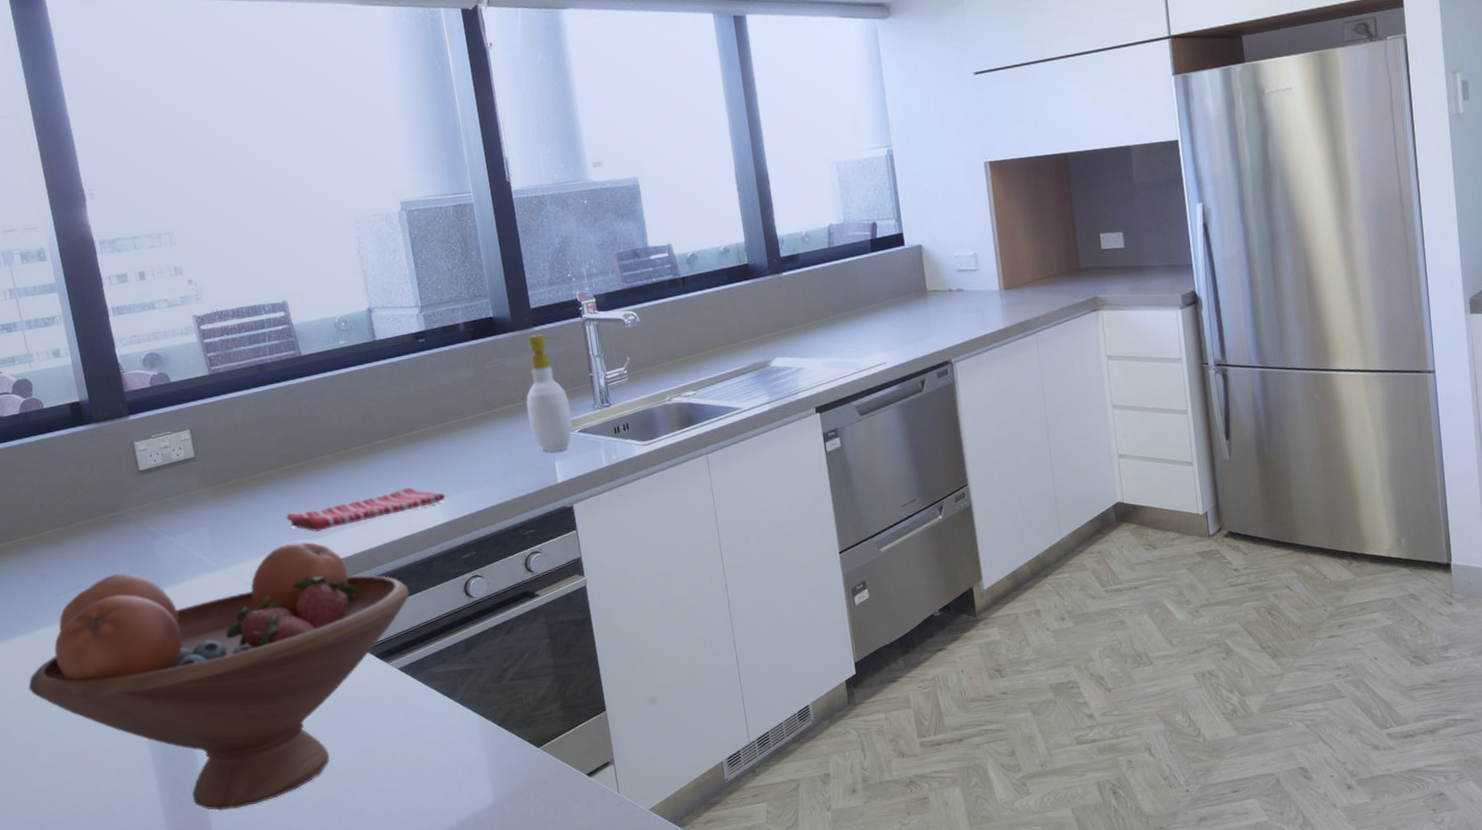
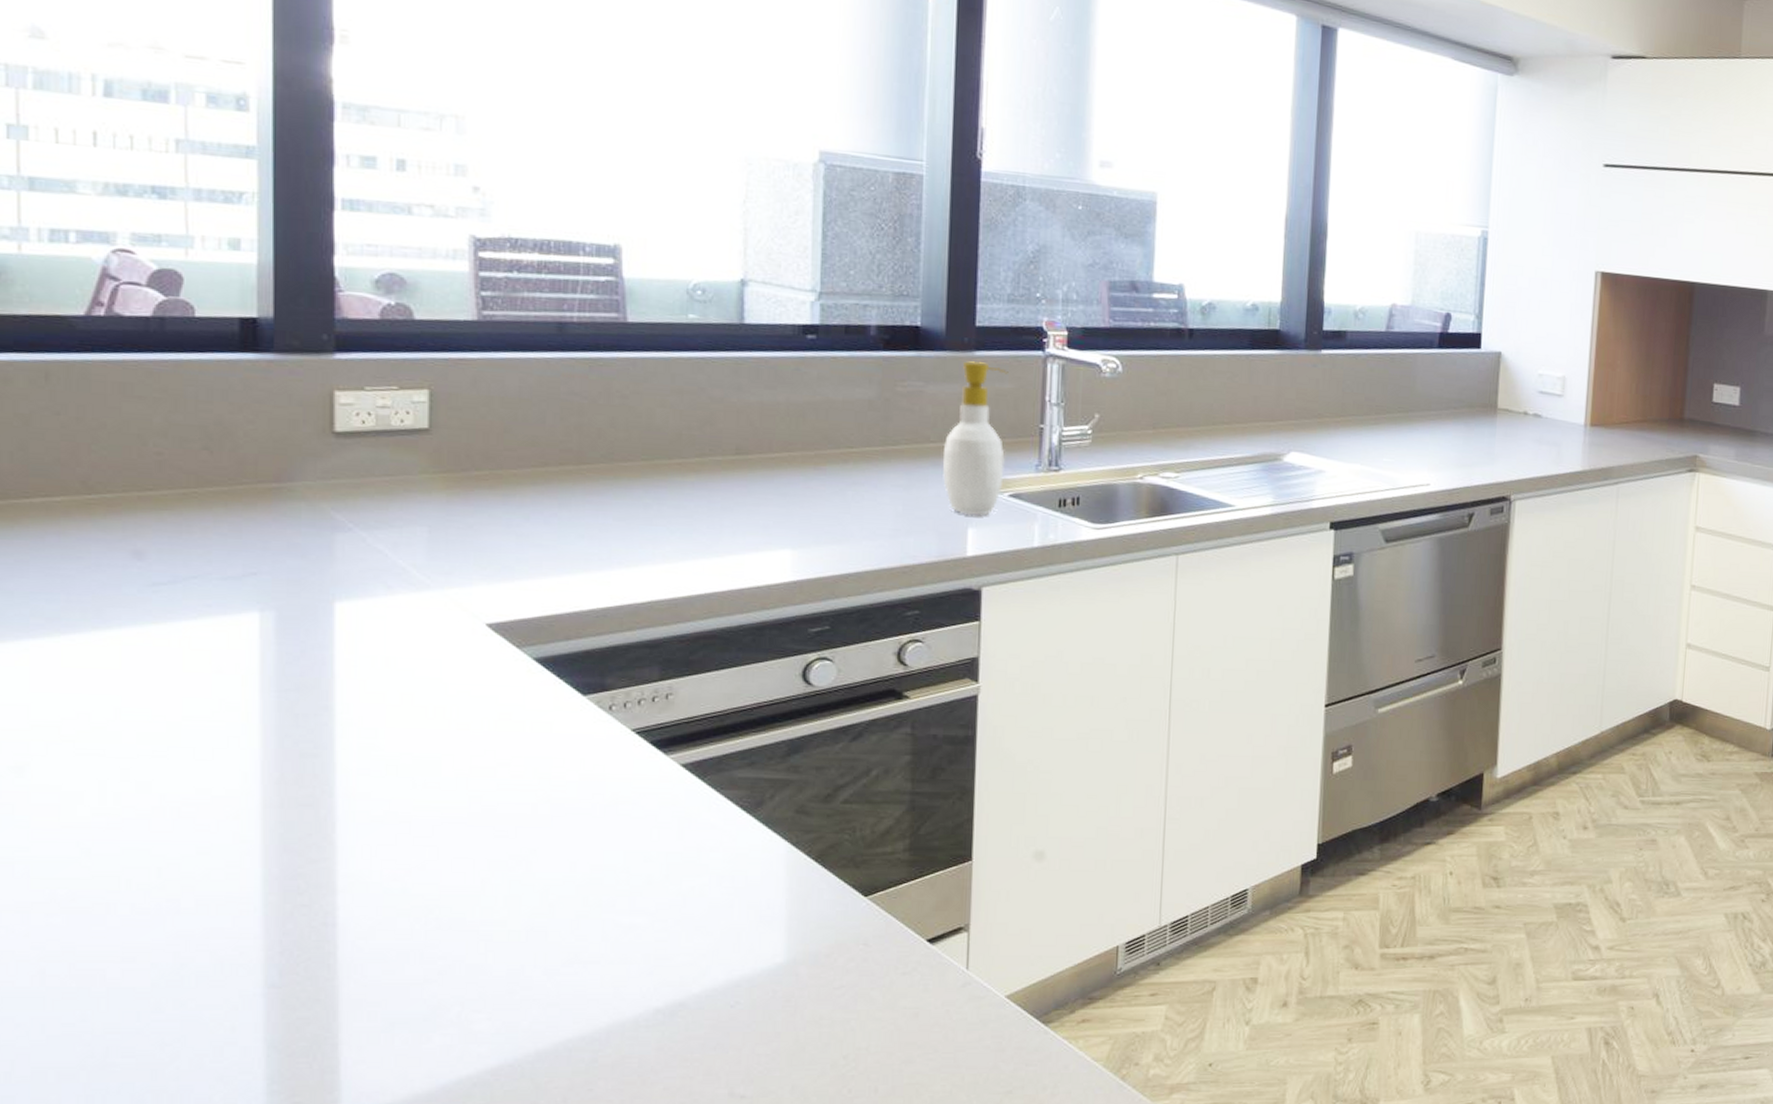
fruit bowl: present [27,541,410,811] -> none [72,568,720,926]
dish towel: present [286,487,445,532] -> none [554,525,801,562]

